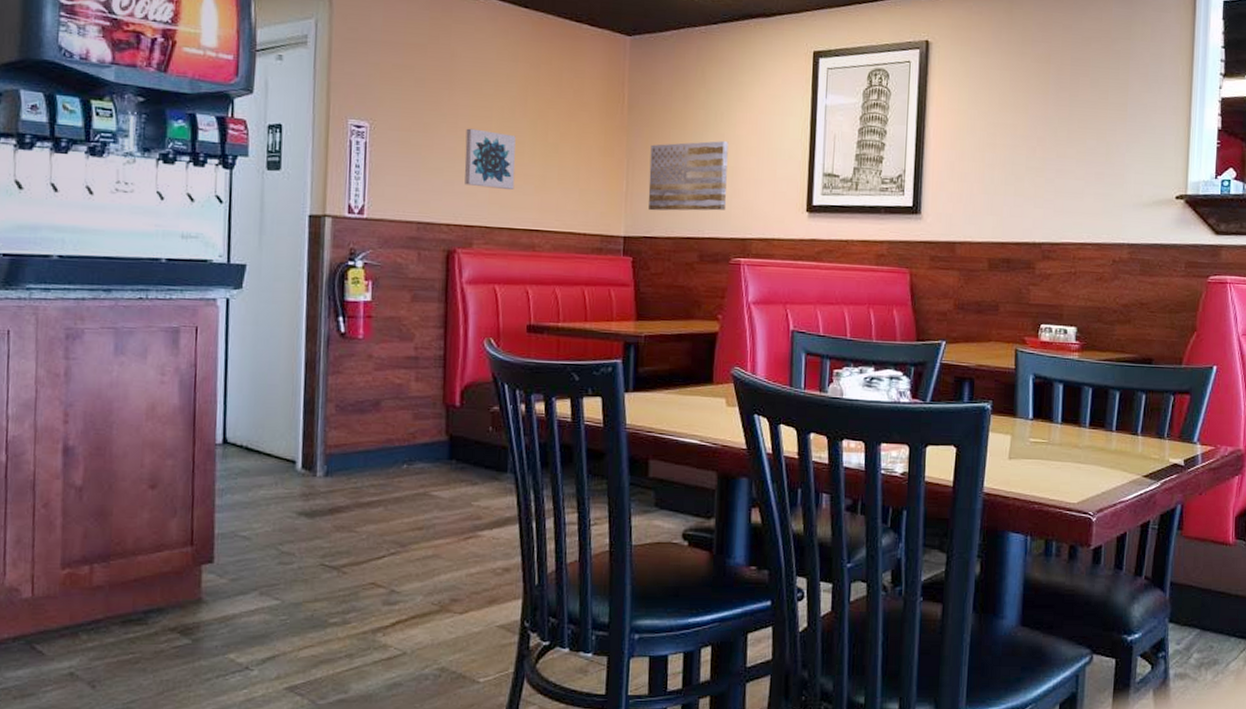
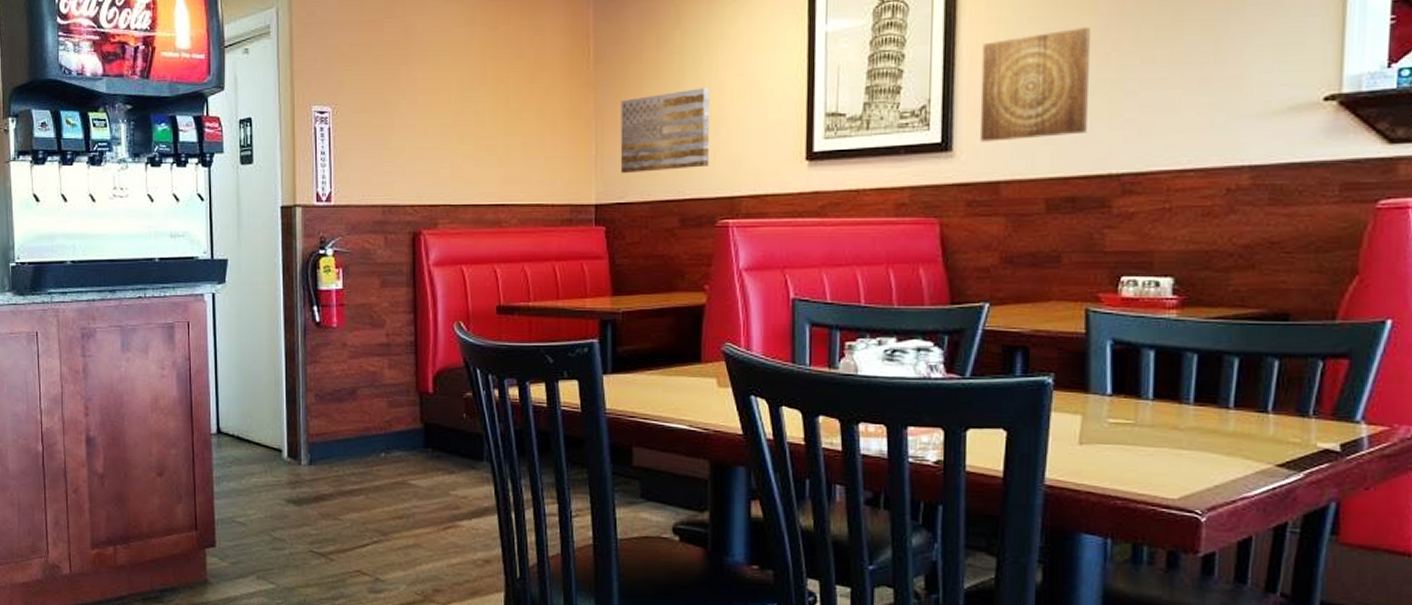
wall art: present [464,128,516,189] -> none [426,102,477,164]
wall art: none [941,124,1022,210] -> present [979,26,1090,142]

